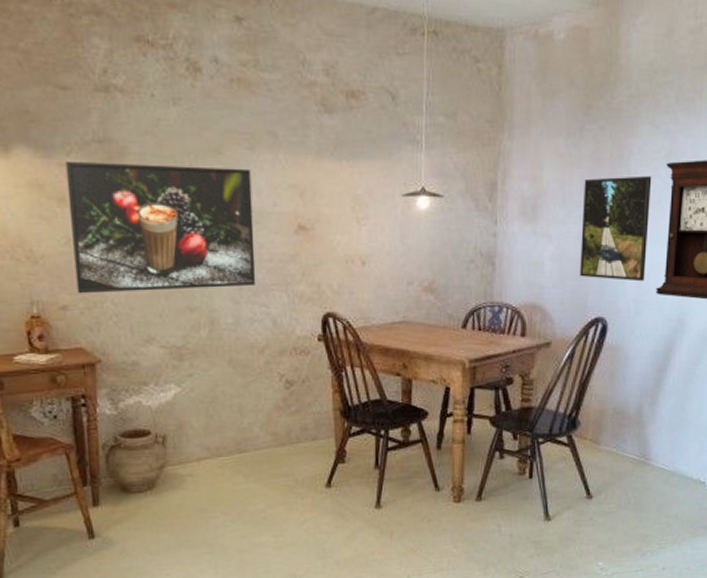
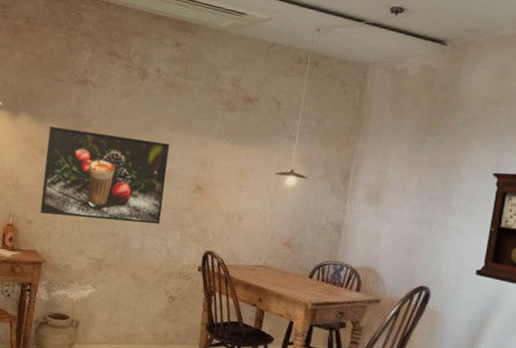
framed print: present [580,176,652,282] -> none [410,177,479,263]

